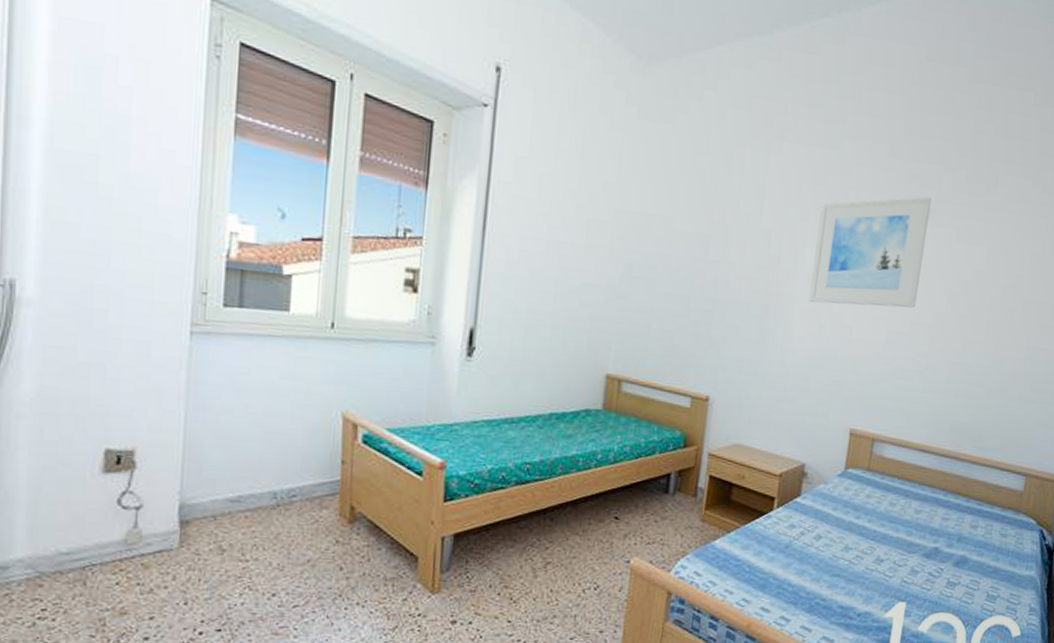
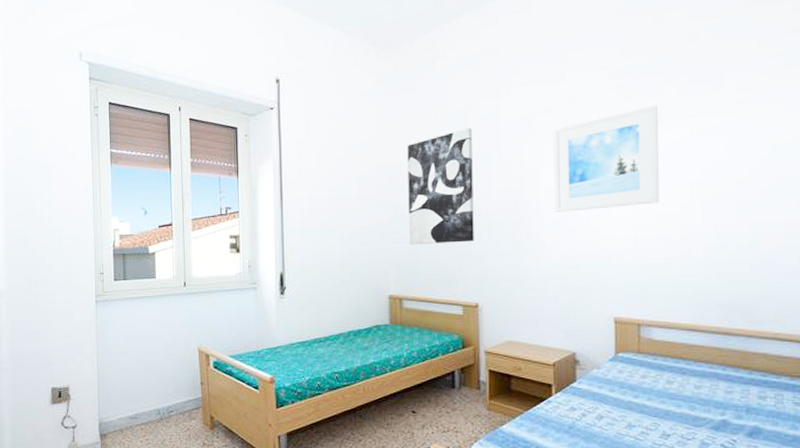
wall art: none [640,182,733,323] -> present [407,127,474,245]

